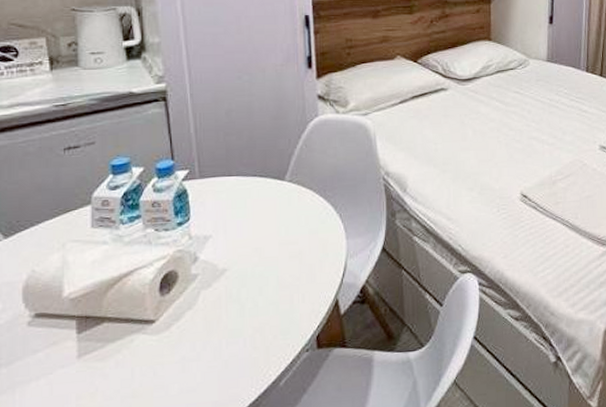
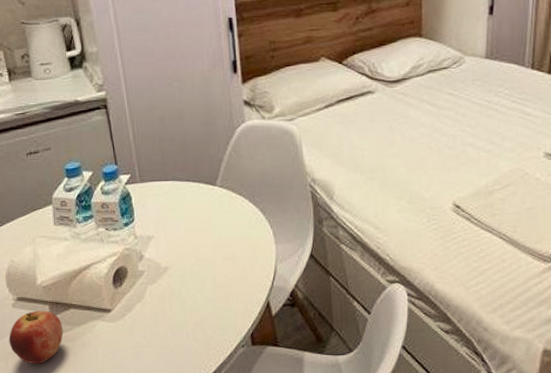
apple: none [18,327,92,393] -> present [8,311,64,364]

